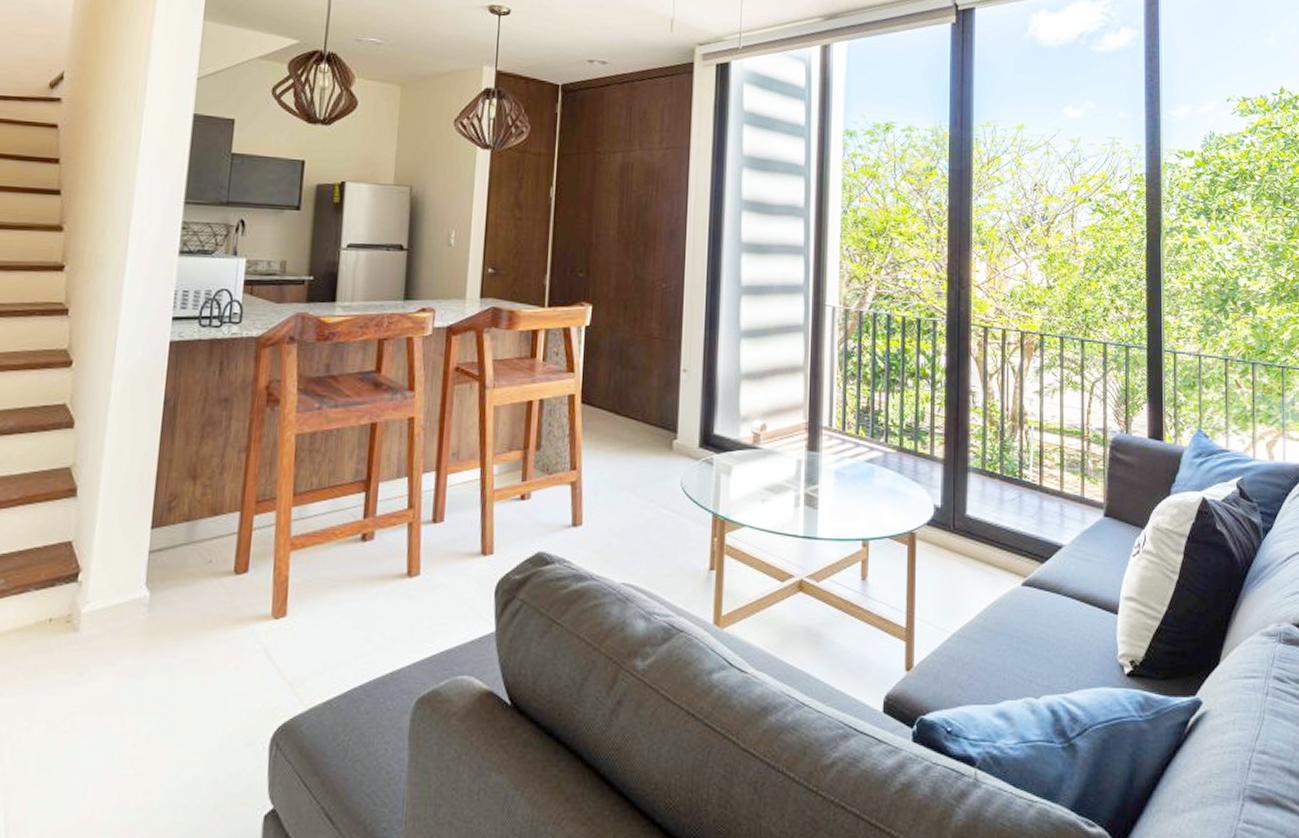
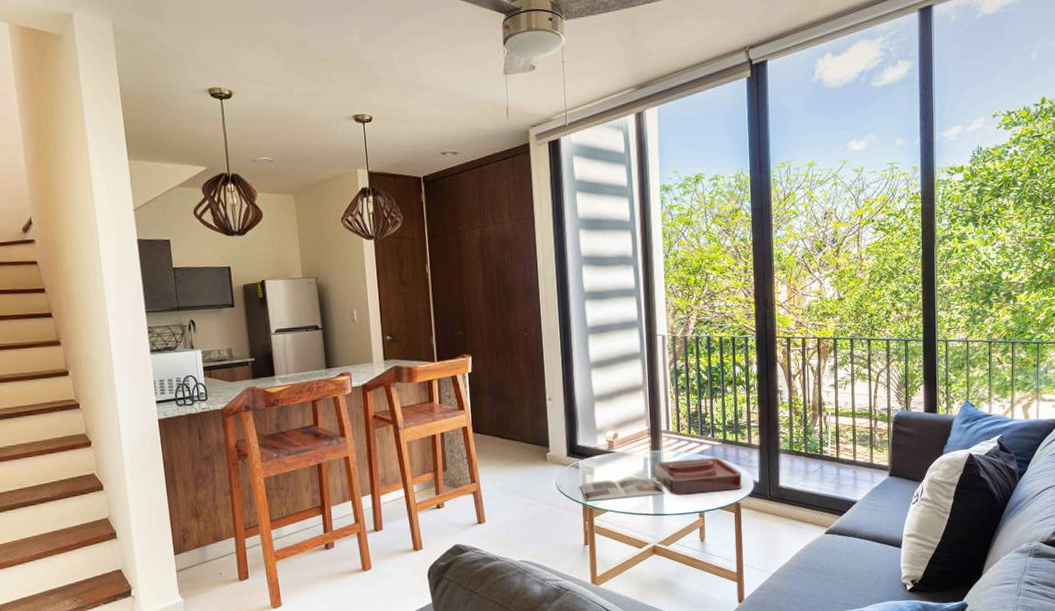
magazine: none [710,483,821,511] -> present [579,477,665,502]
decorative tray: none [810,467,920,515] -> present [655,457,742,496]

